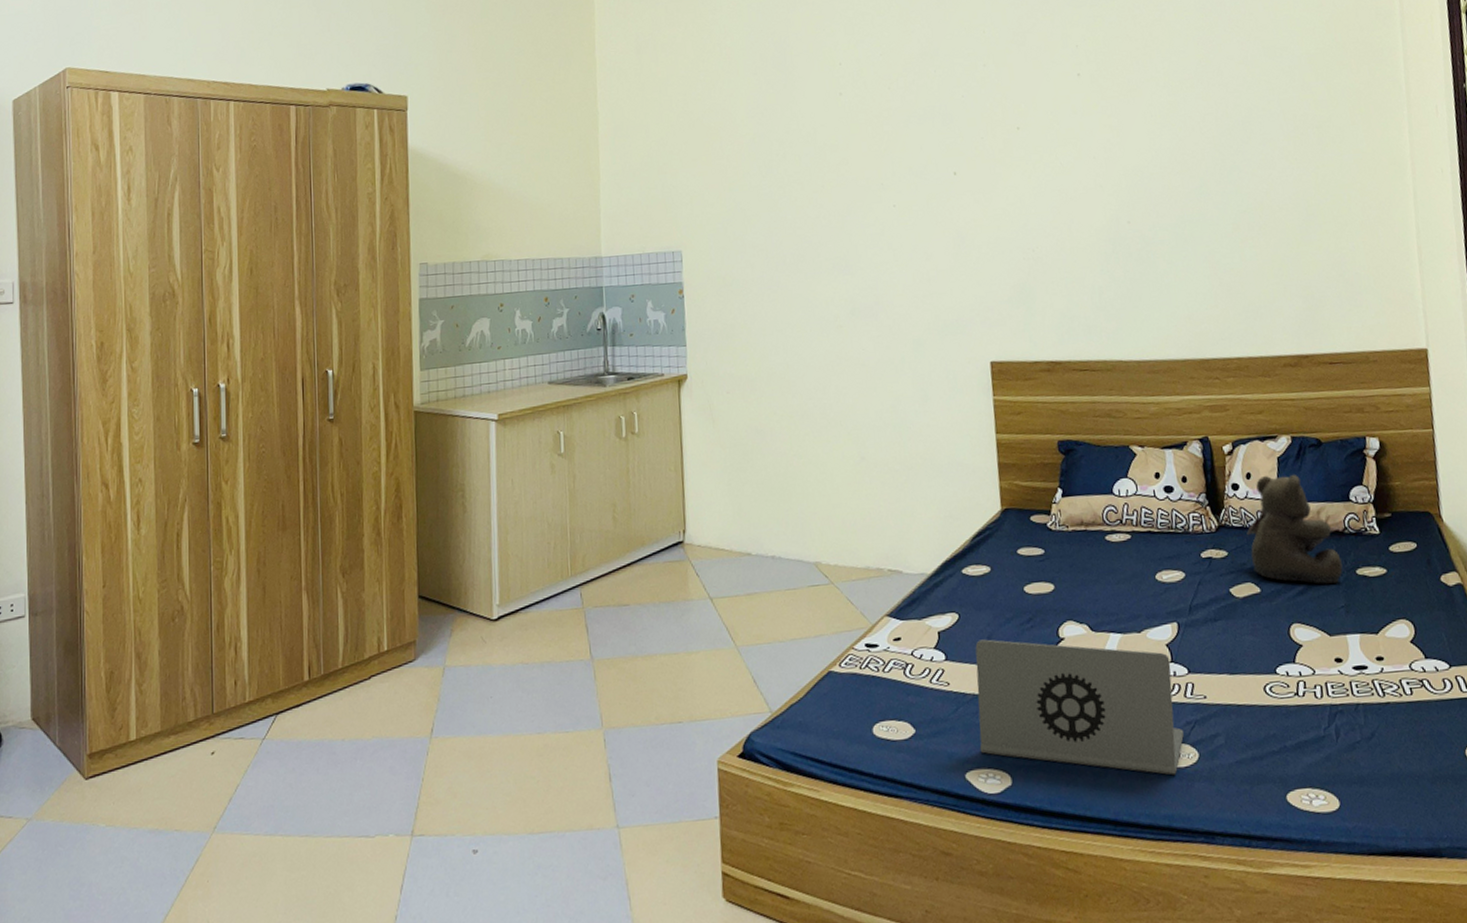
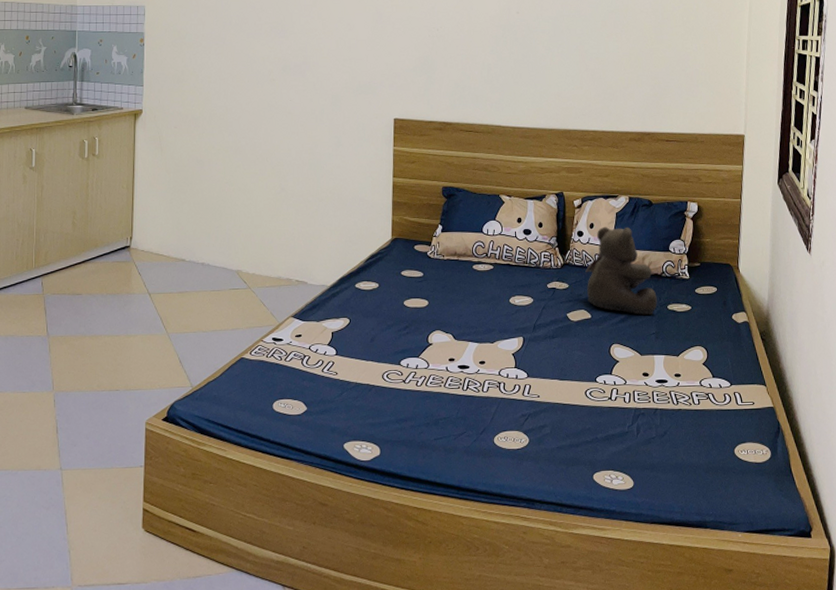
laptop: present [975,639,1184,775] -> none [357,340,519,455]

